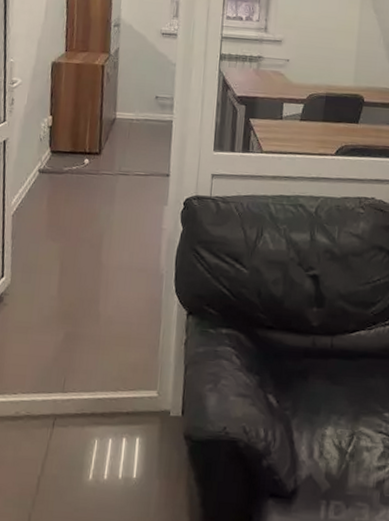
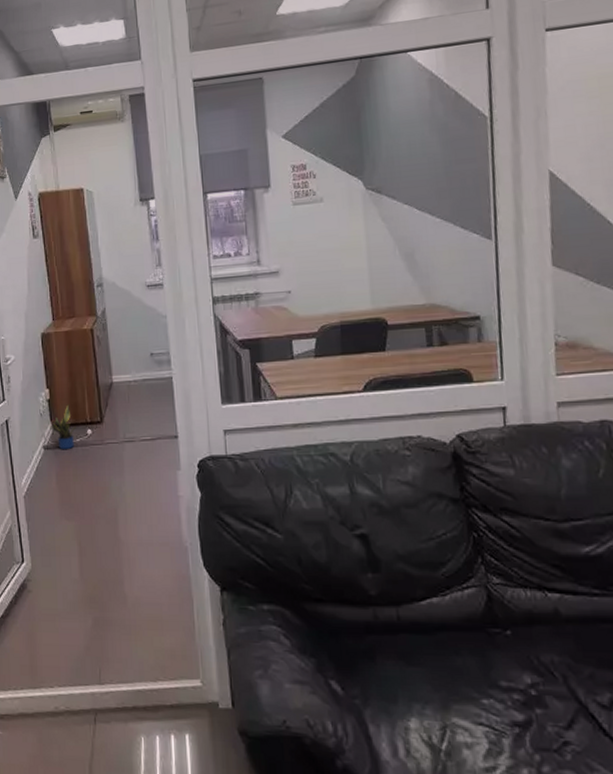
potted plant: none [48,133,74,176] -> present [50,404,76,450]

